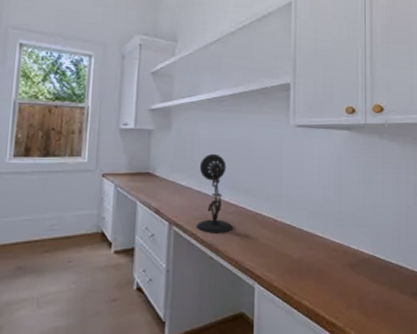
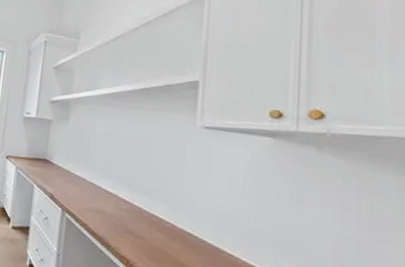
desk lamp: present [195,153,233,233] -> none [87,147,126,229]

